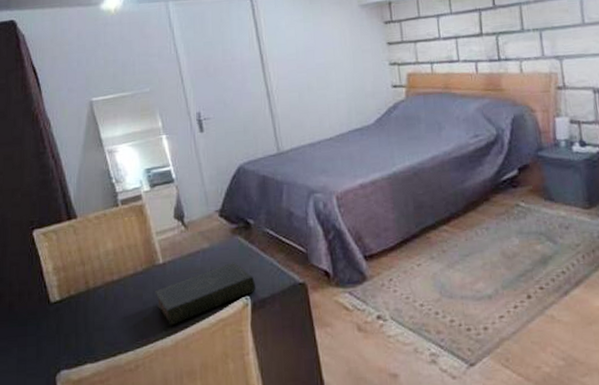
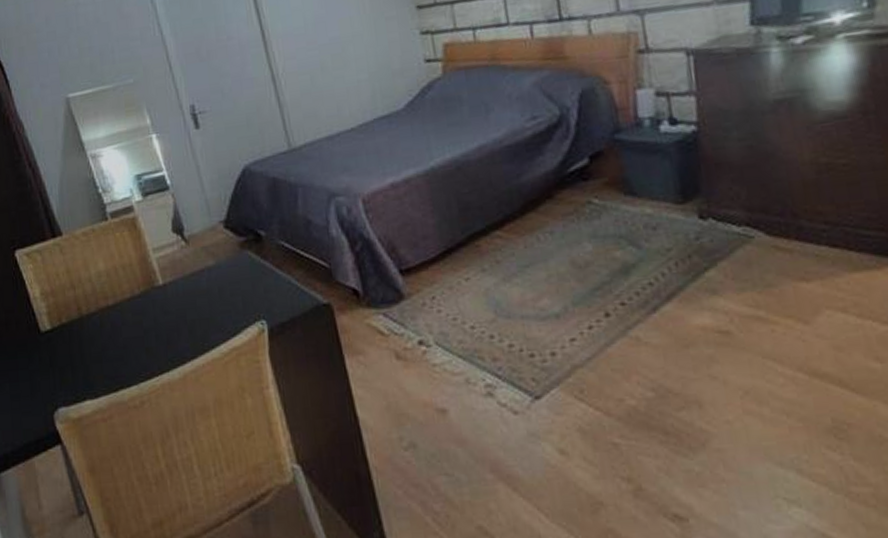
book: present [154,262,256,326] -> none [155,281,273,357]

